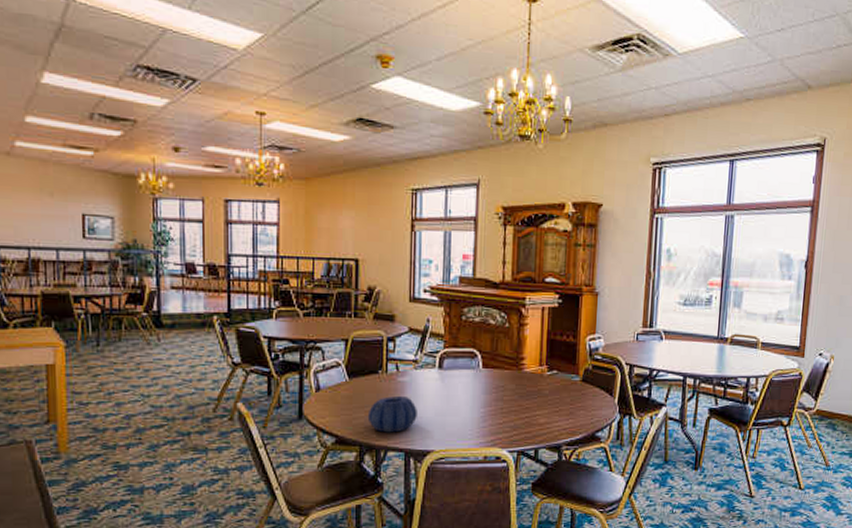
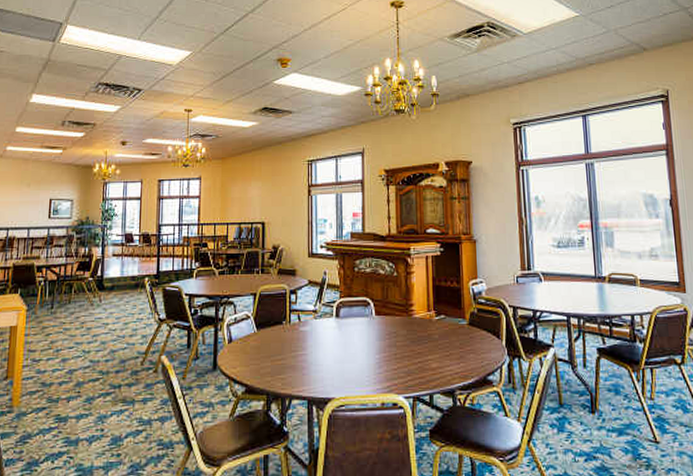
decorative bowl: present [367,395,417,433] -> none [273,344,318,381]

